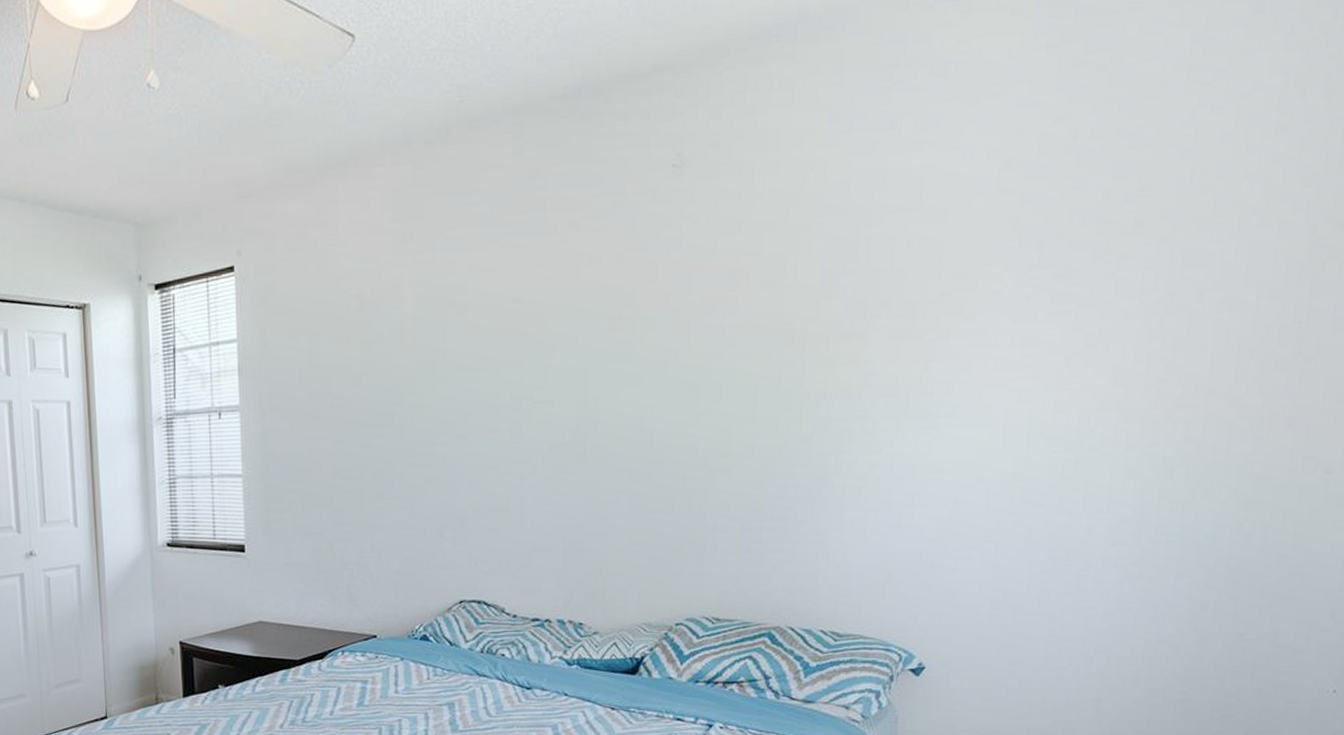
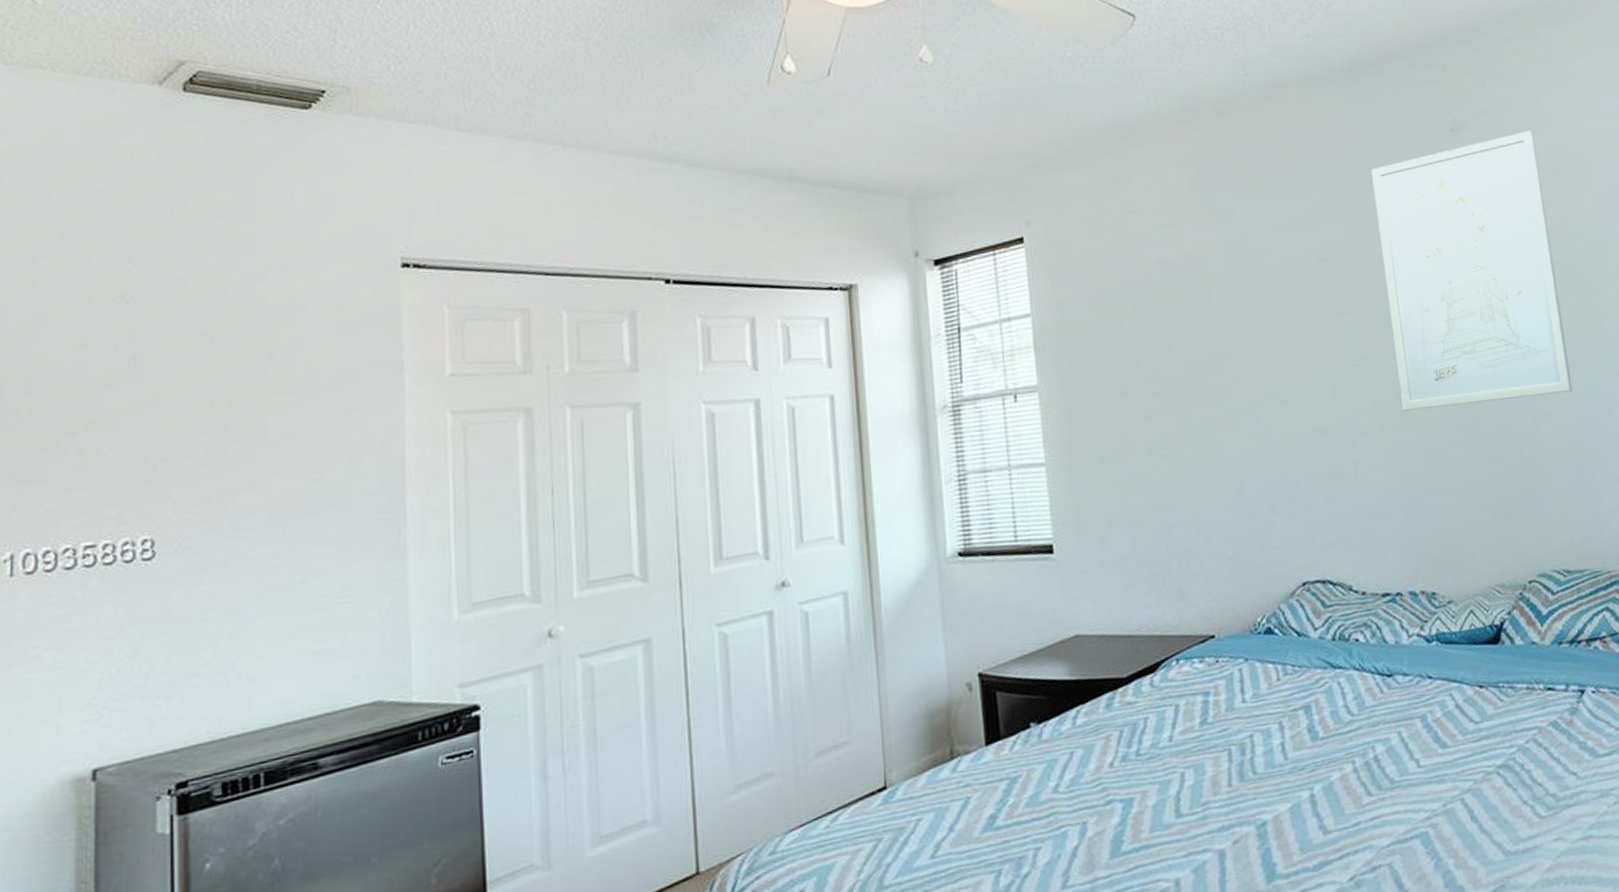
wall art: none [577,167,768,455] -> present [1371,130,1573,411]

